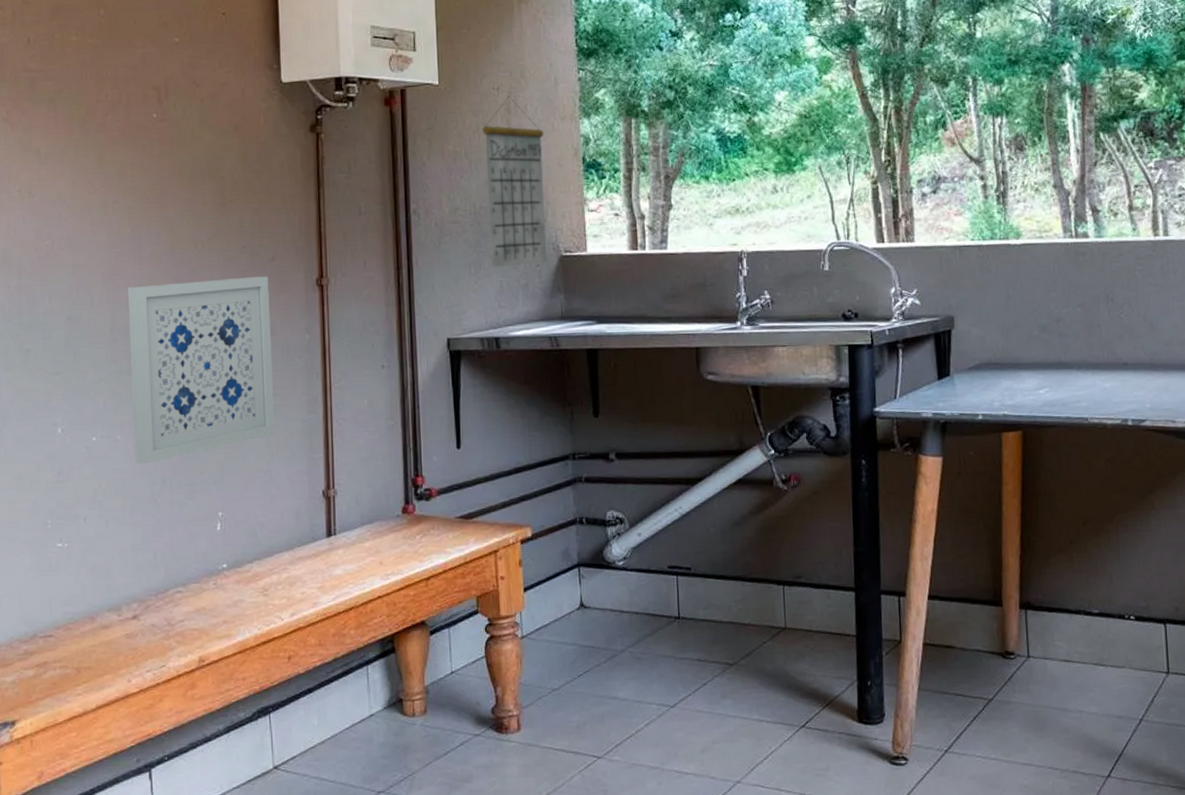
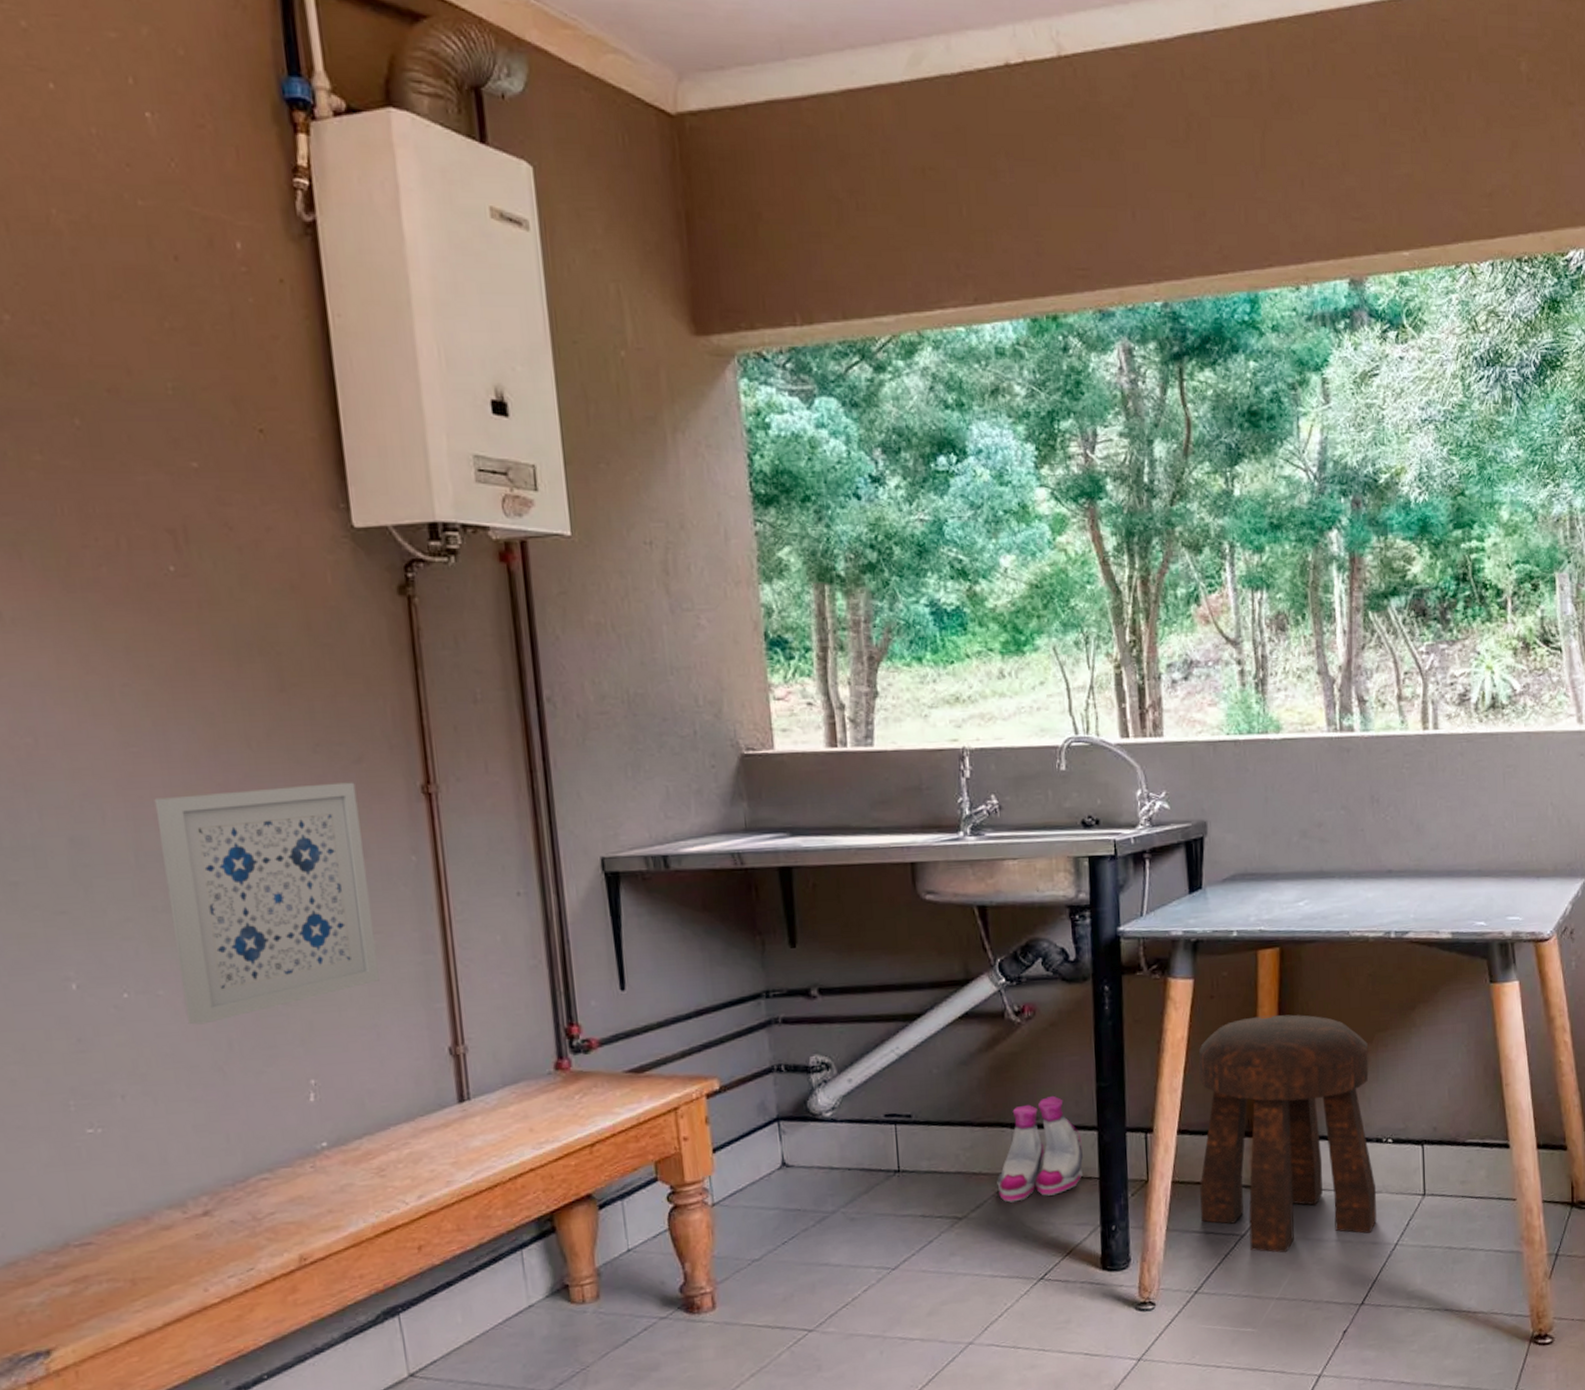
calendar: present [482,96,547,268] -> none [632,553,725,770]
boots: none [764,557,842,653] -> present [997,1095,1084,1203]
stool: none [947,492,1121,720] -> present [1198,1014,1377,1253]

